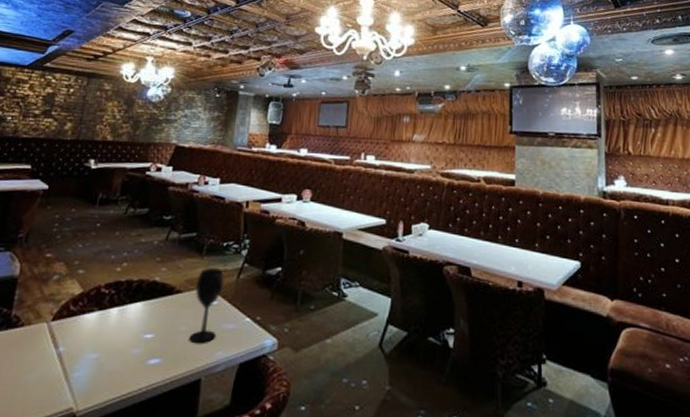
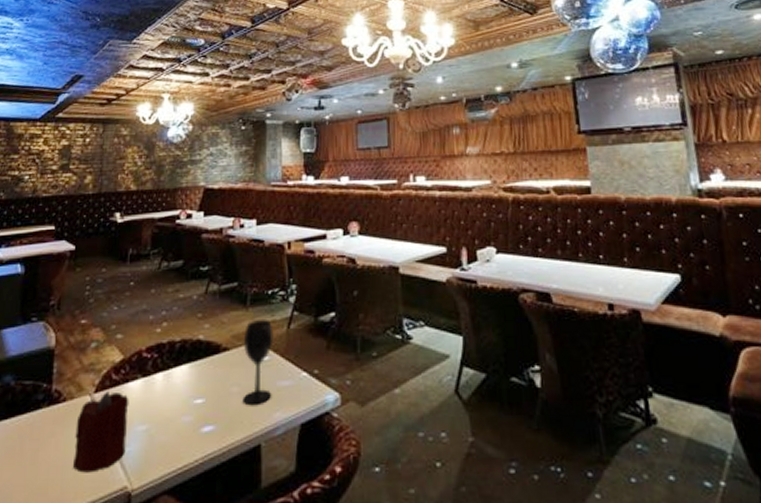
candle: none [23,320,84,393] -> present [73,391,129,473]

